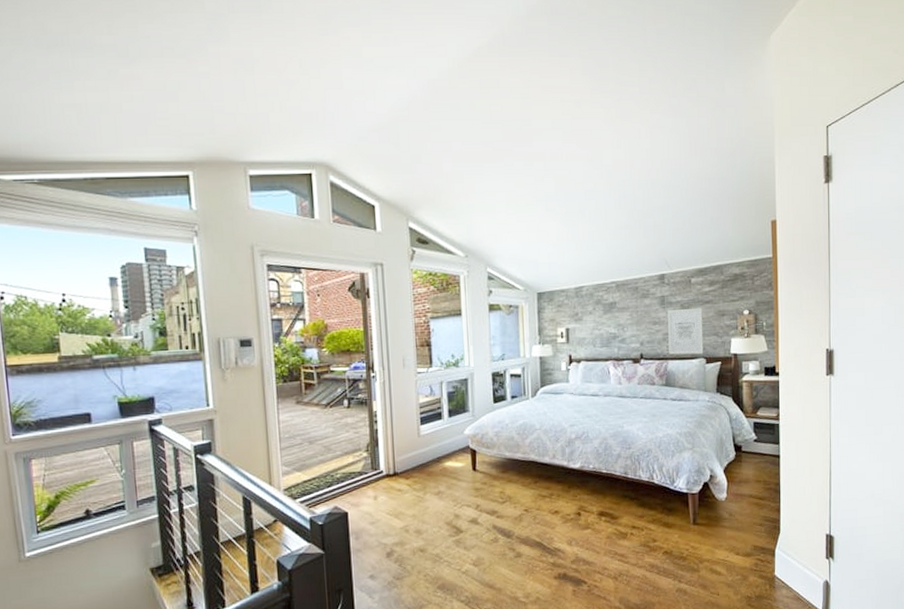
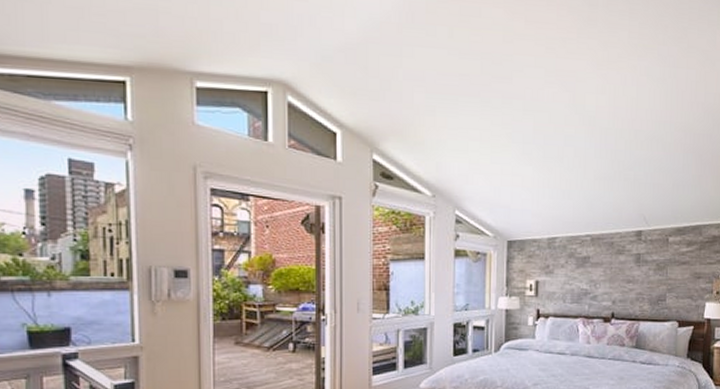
wall art: present [668,307,704,355] -> none [641,268,679,317]

